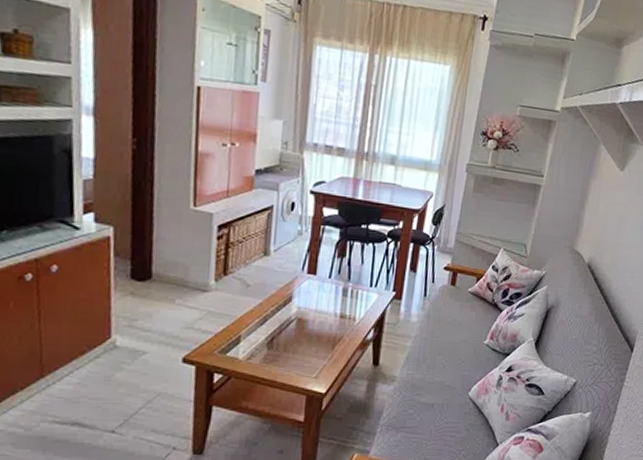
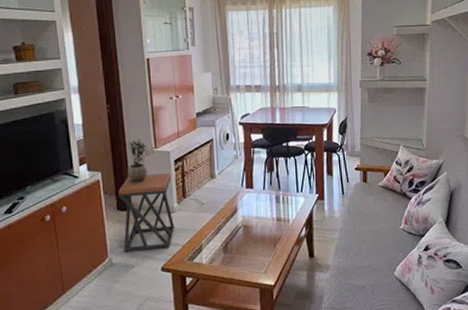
stool: none [133,238,210,335] -> present [118,173,175,252]
potted plant: none [151,190,194,248] -> present [127,138,155,183]

